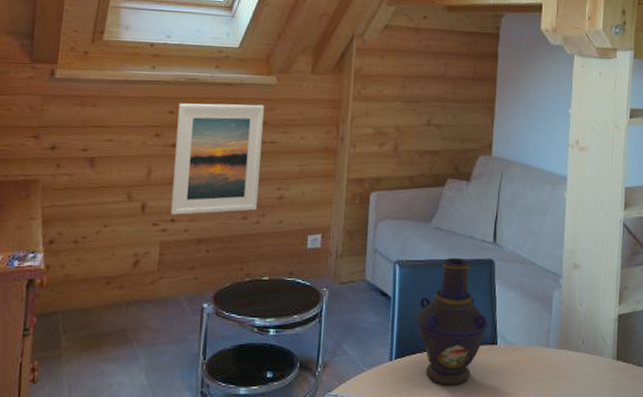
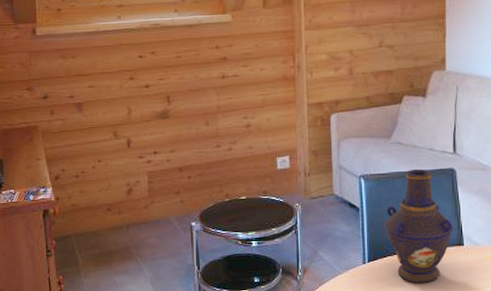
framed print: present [171,103,265,215] -> none [147,42,229,148]

